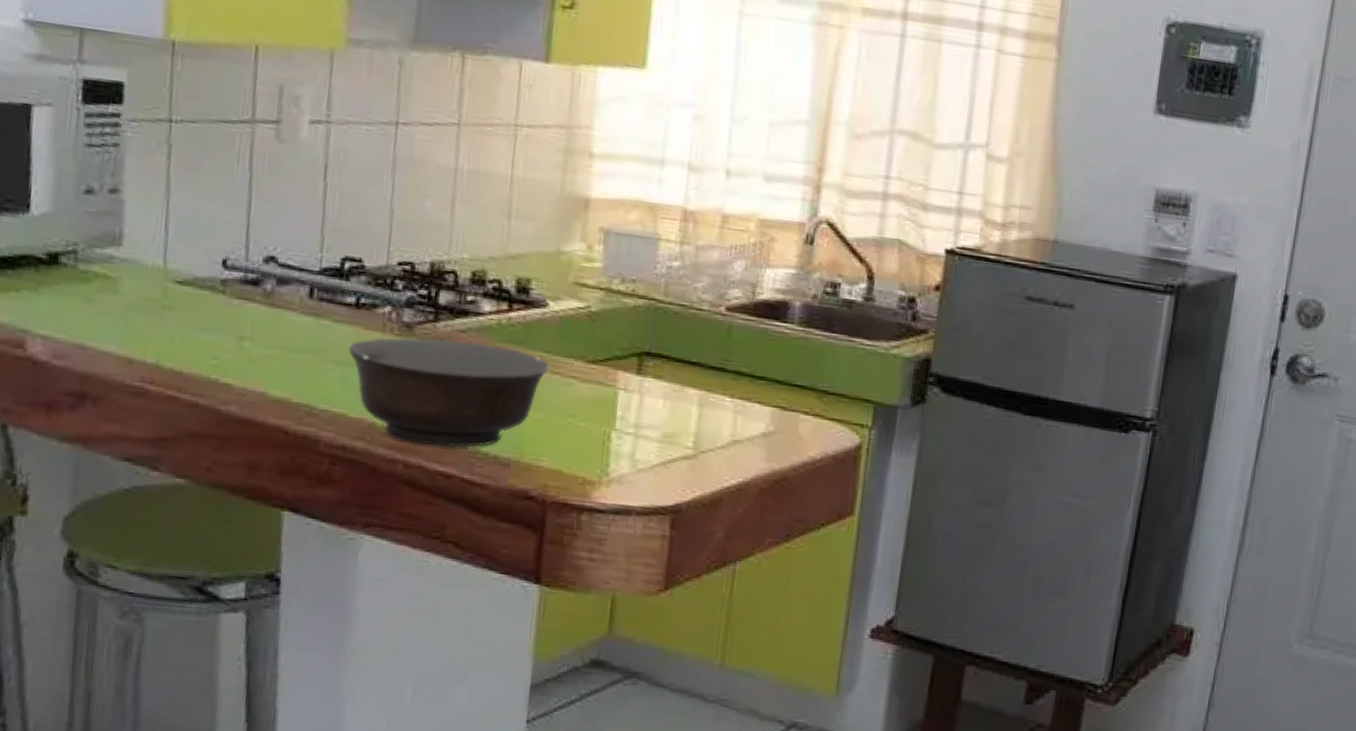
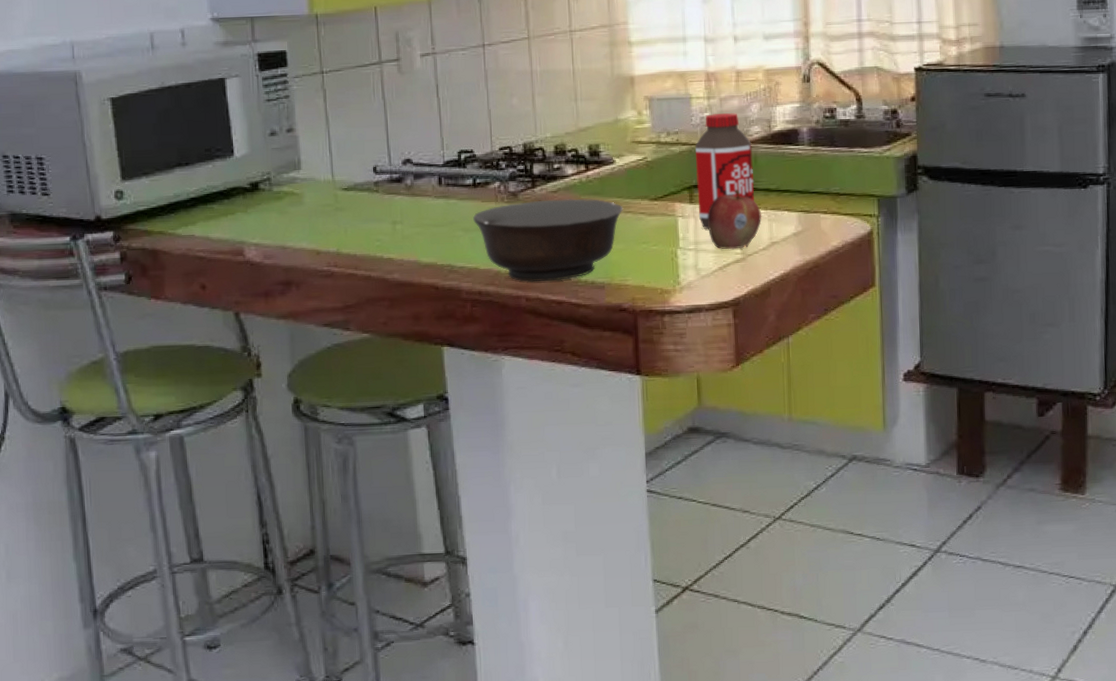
bottle: none [646,264,728,411] -> present [695,113,755,229]
fruit: none [655,366,727,442] -> present [707,190,762,250]

